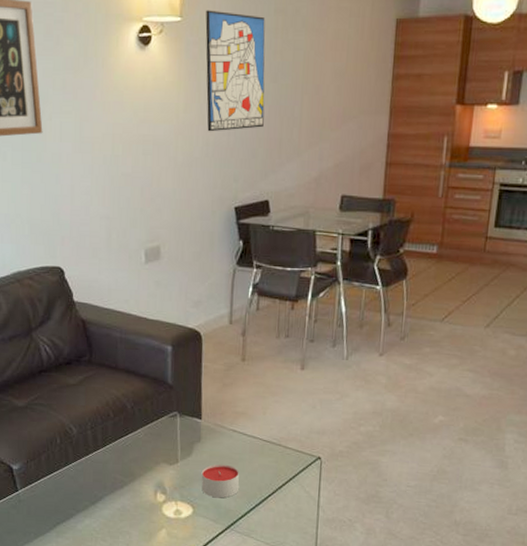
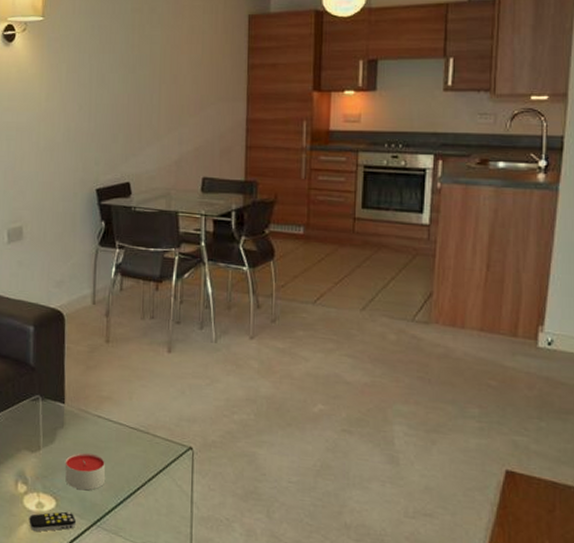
remote control: none [167,517,212,536] -> present [29,511,77,532]
wall art: present [205,10,266,132] -> none [66,10,124,119]

